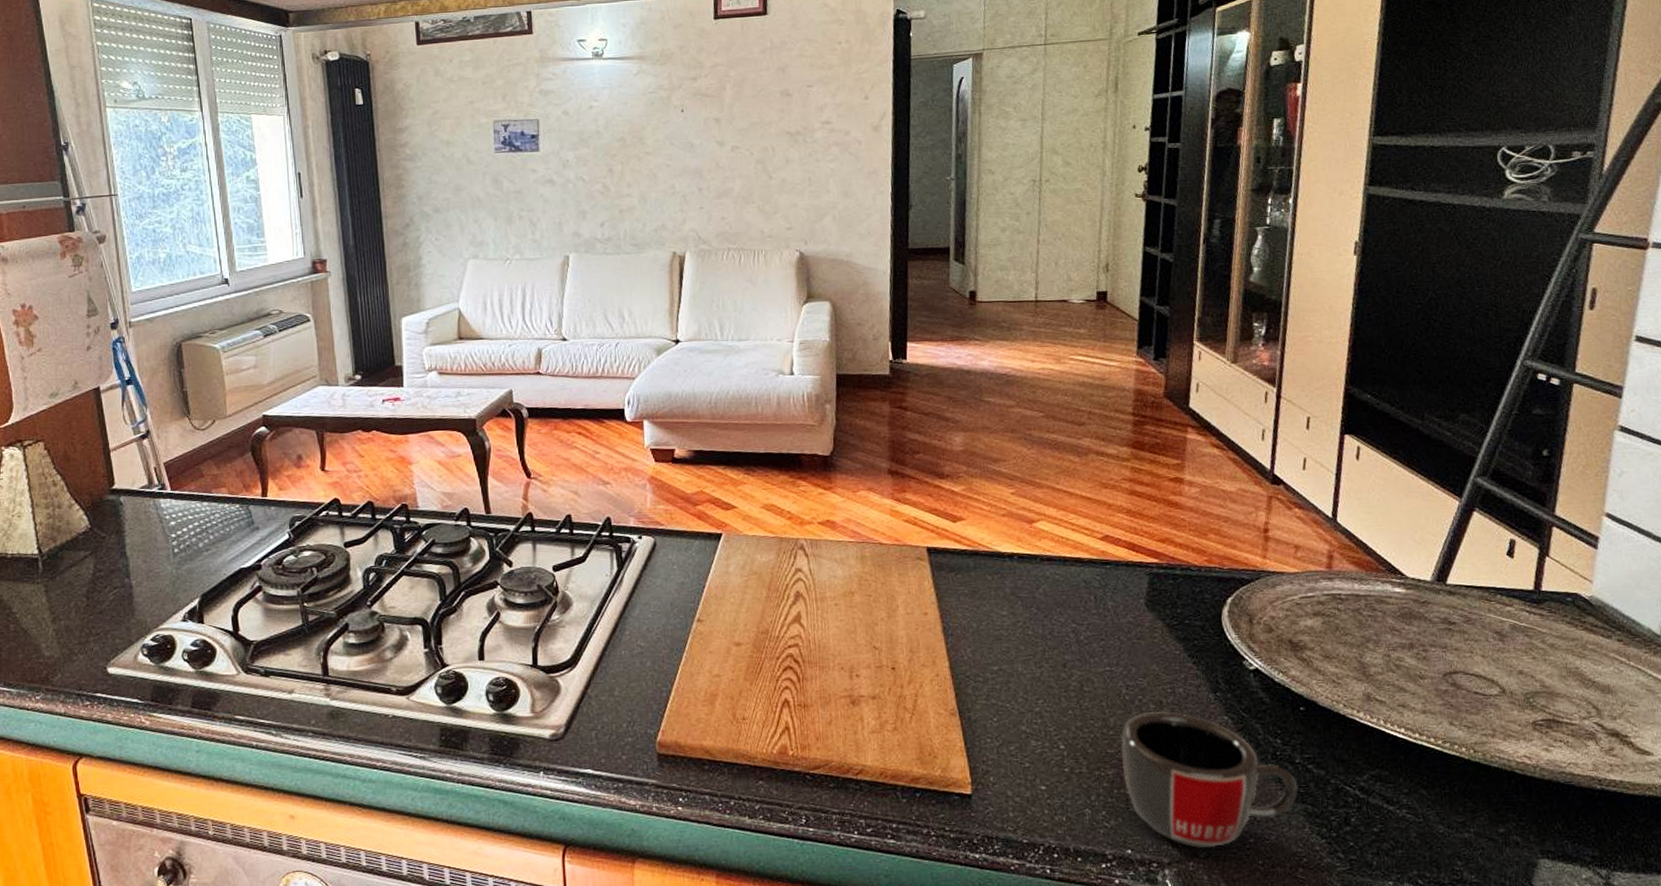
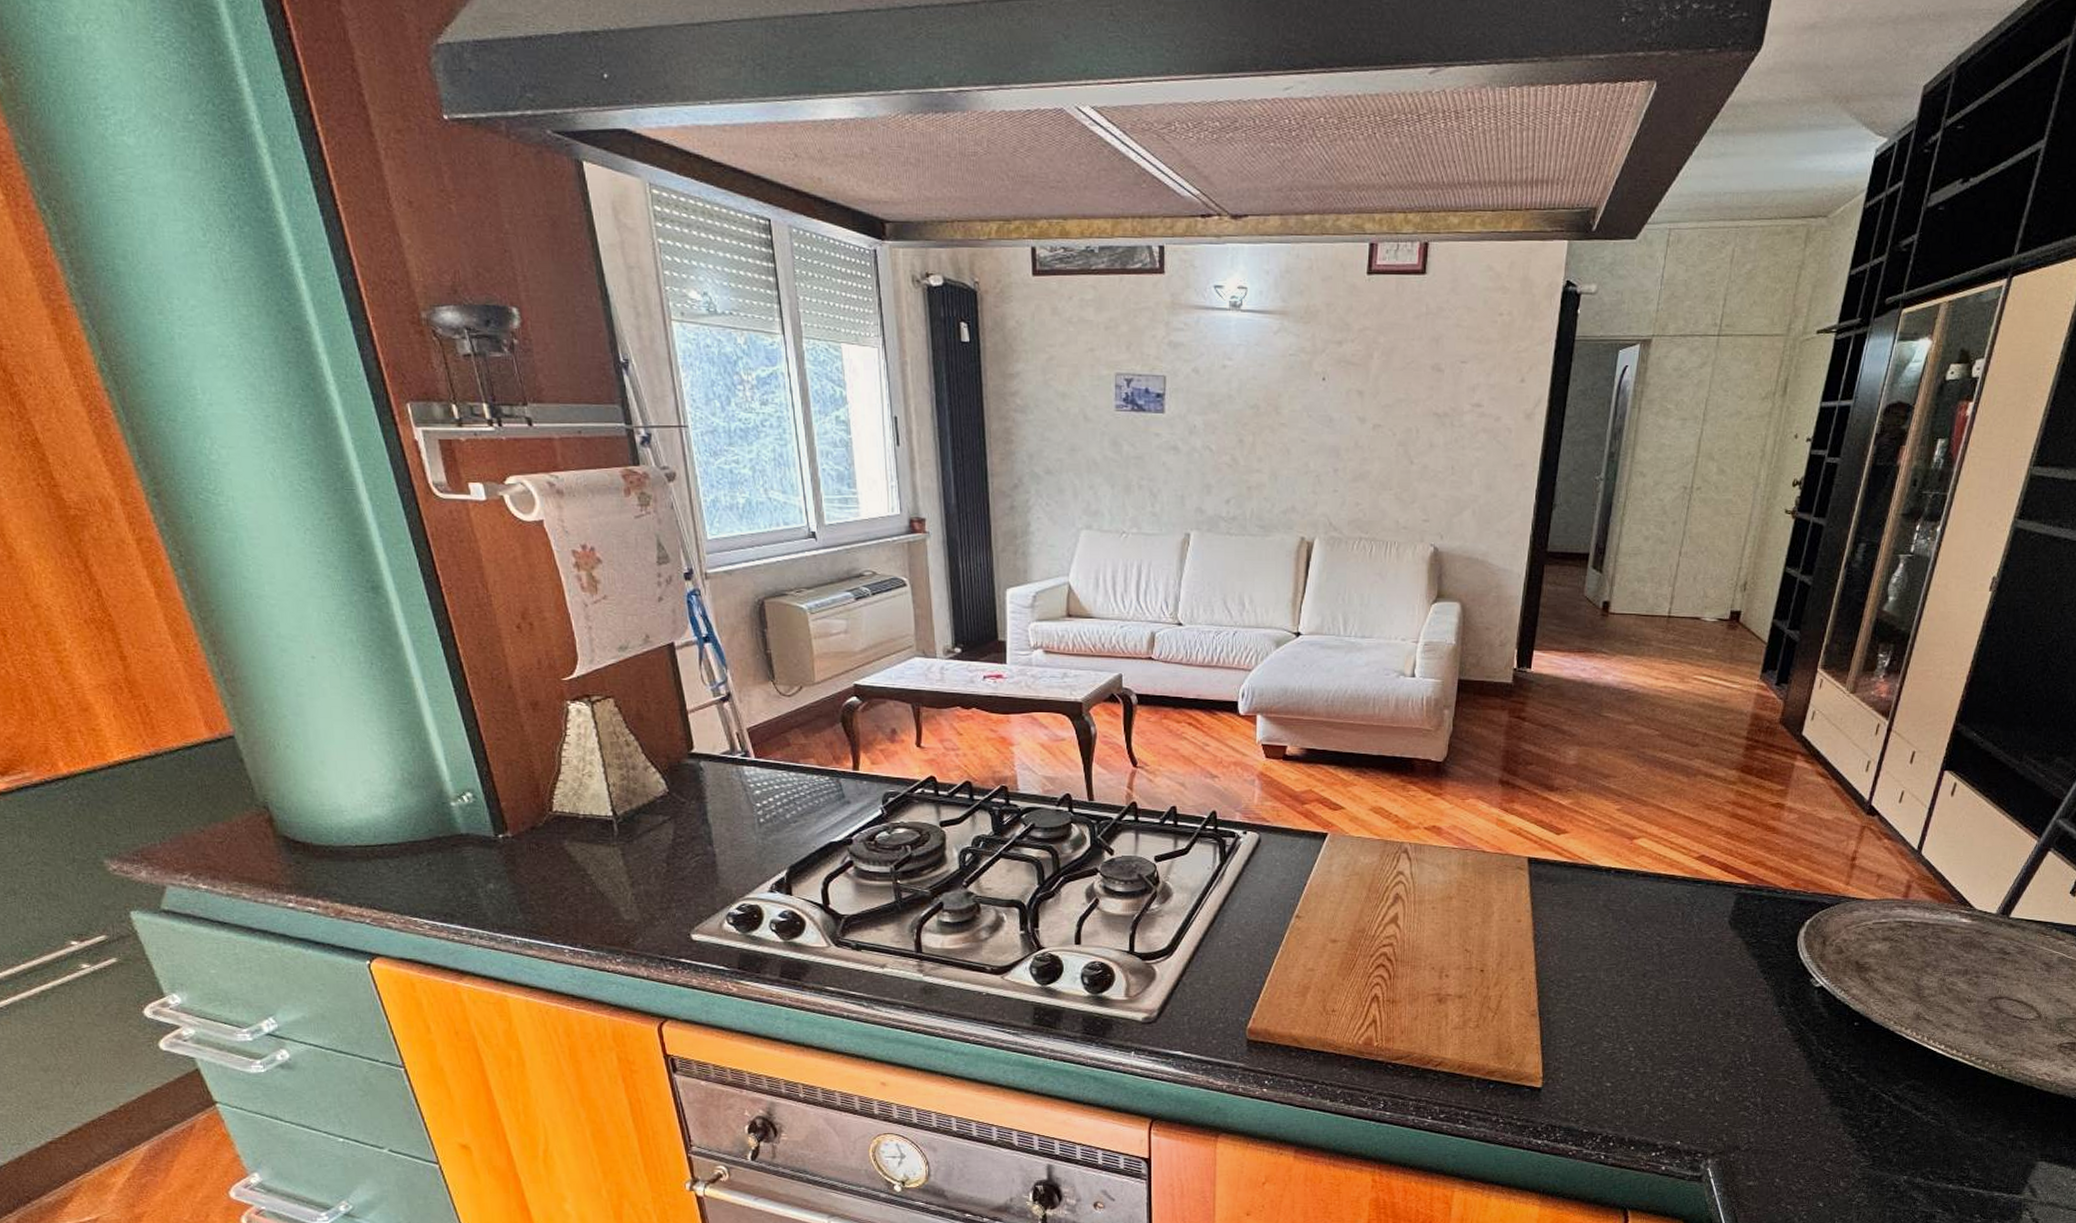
mug: present [1121,711,1298,849] -> none [1684,1020,1840,1143]

